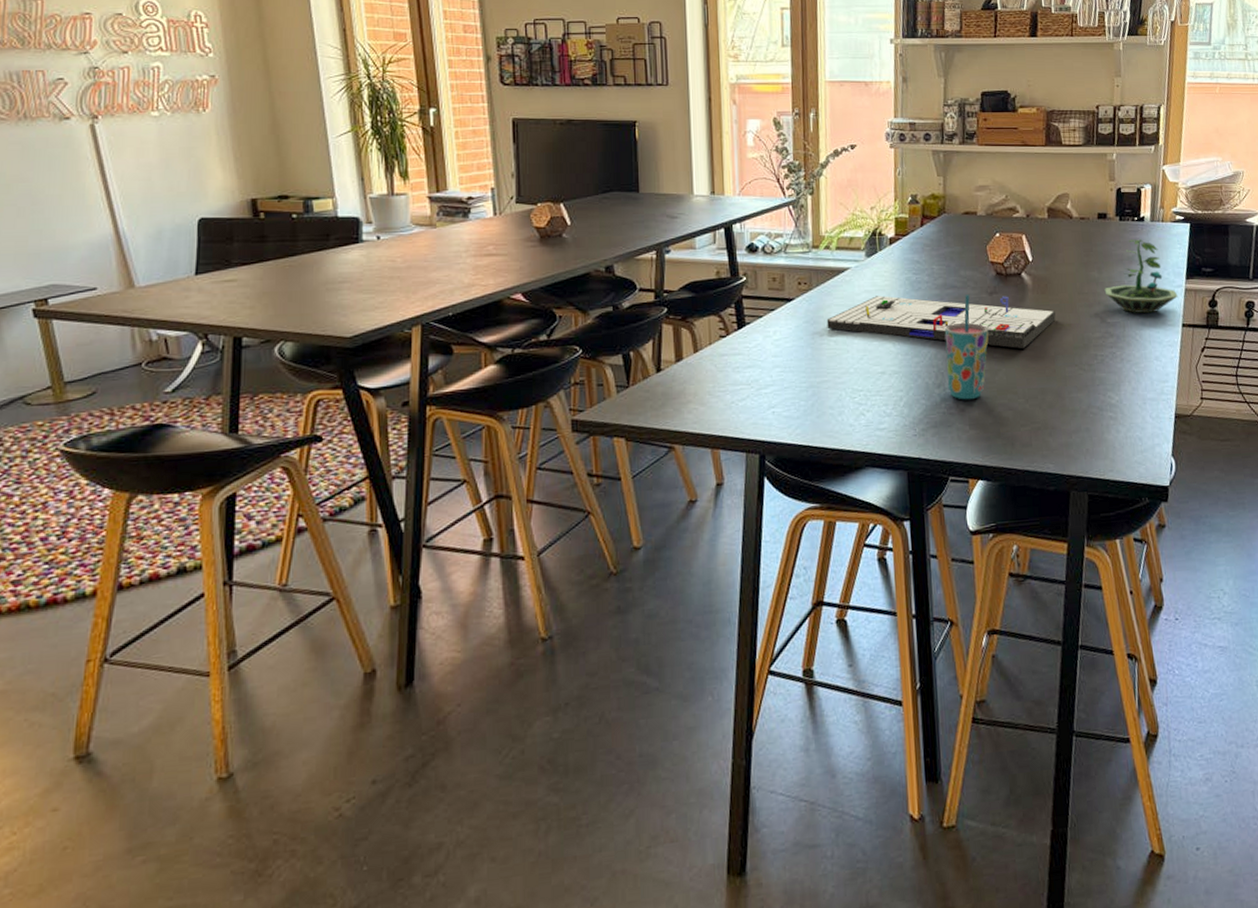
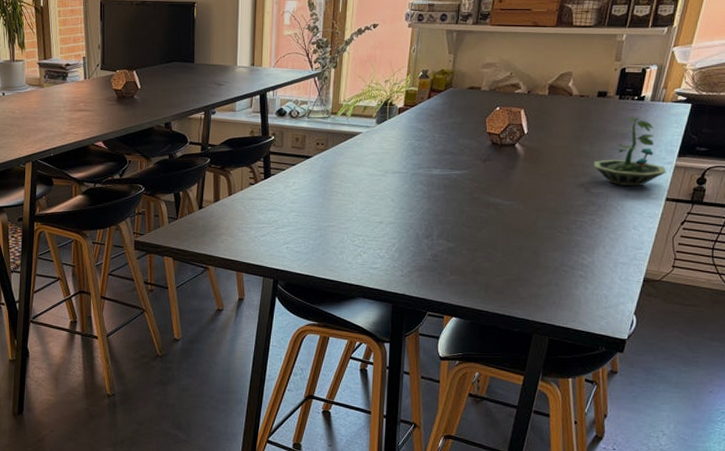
board game: present [826,296,1056,348] -> none [337,158,543,210]
cup: present [945,295,989,400] -> none [435,161,478,251]

